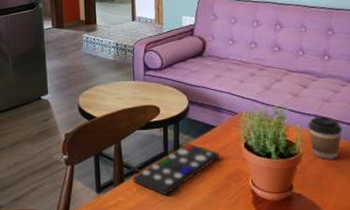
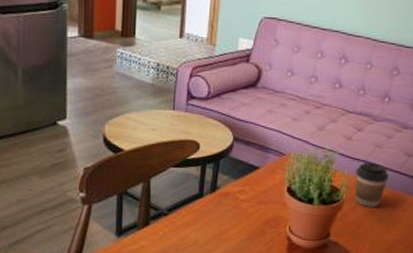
remote control: present [132,142,220,195] -> none [160,183,260,241]

